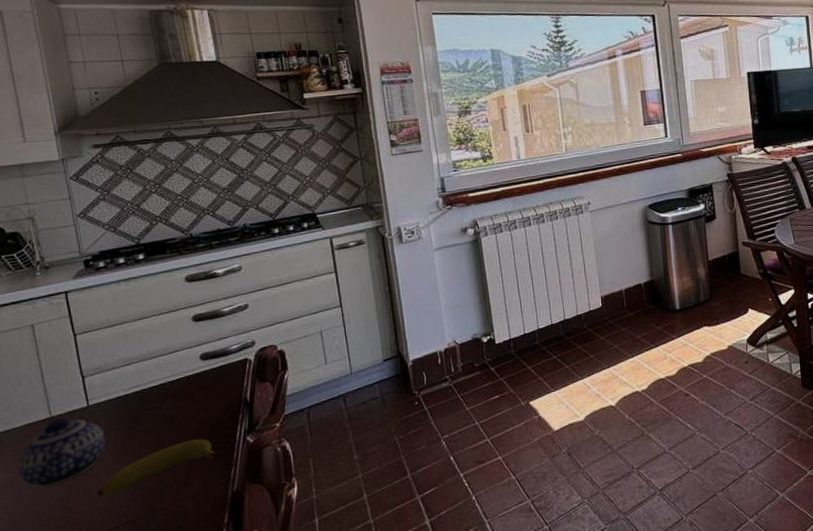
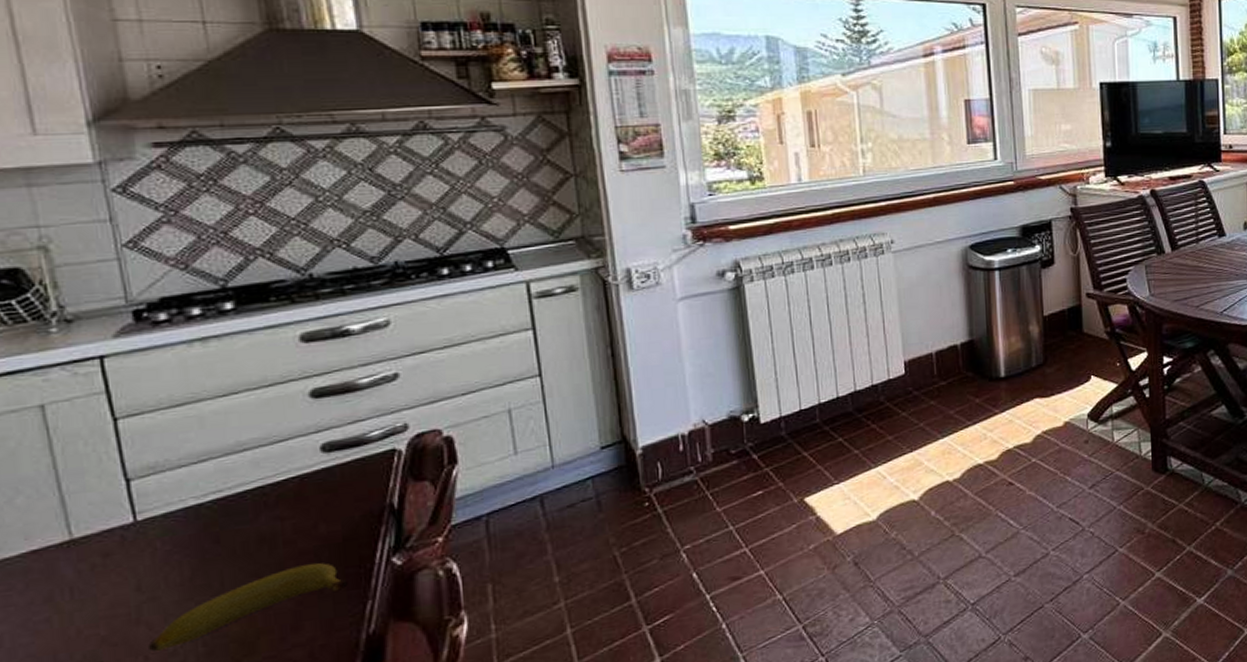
teapot: present [18,418,106,487] -> none [12,540,164,642]

